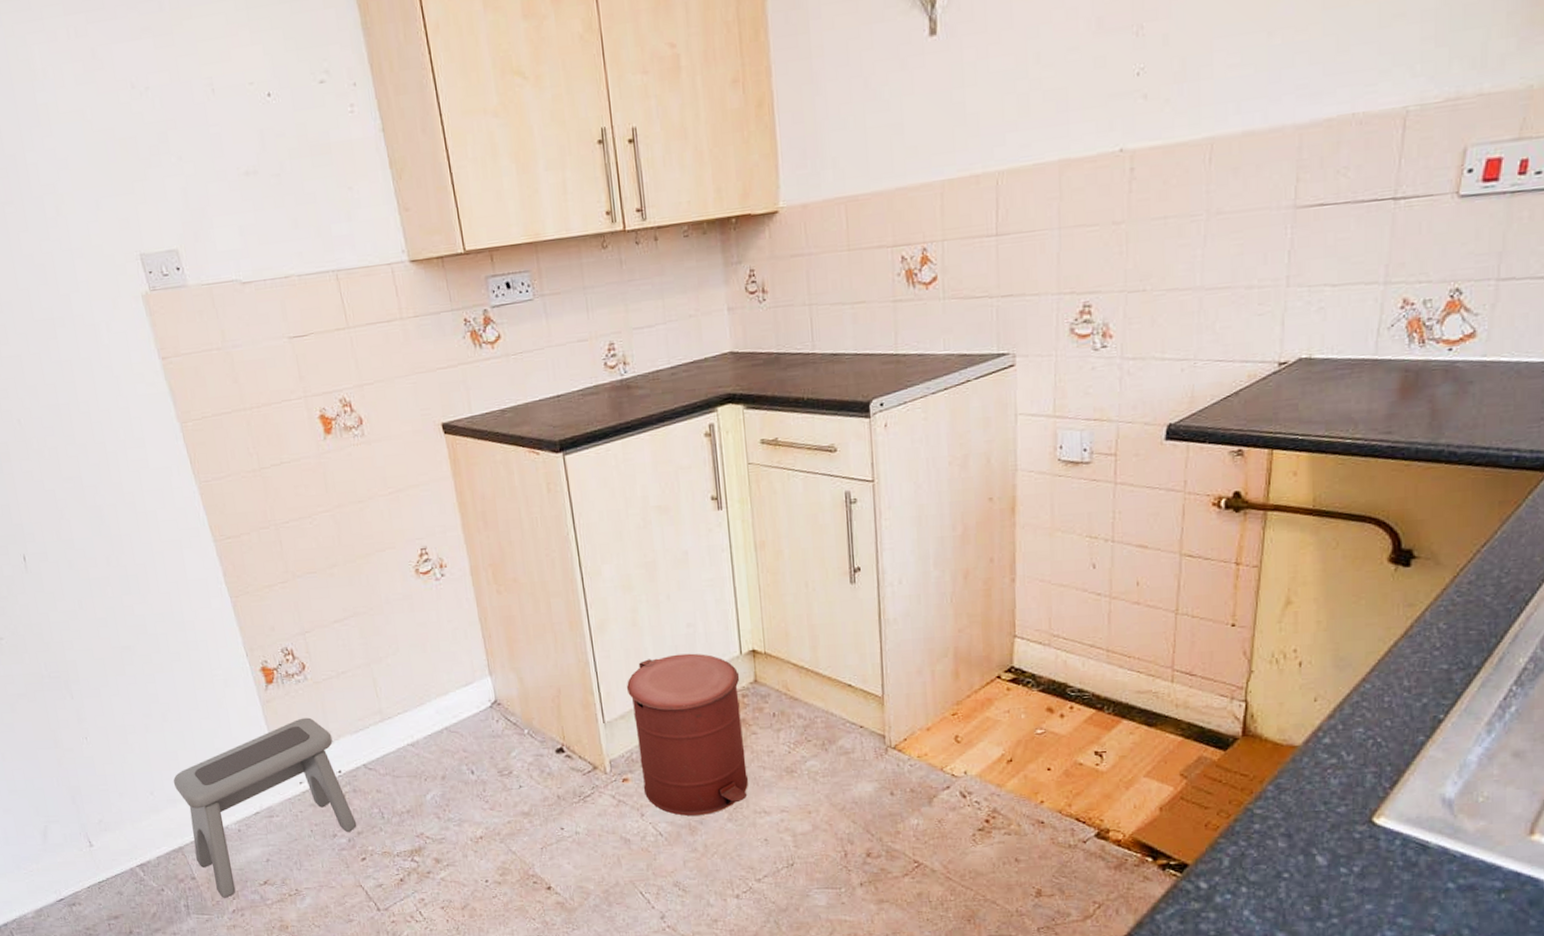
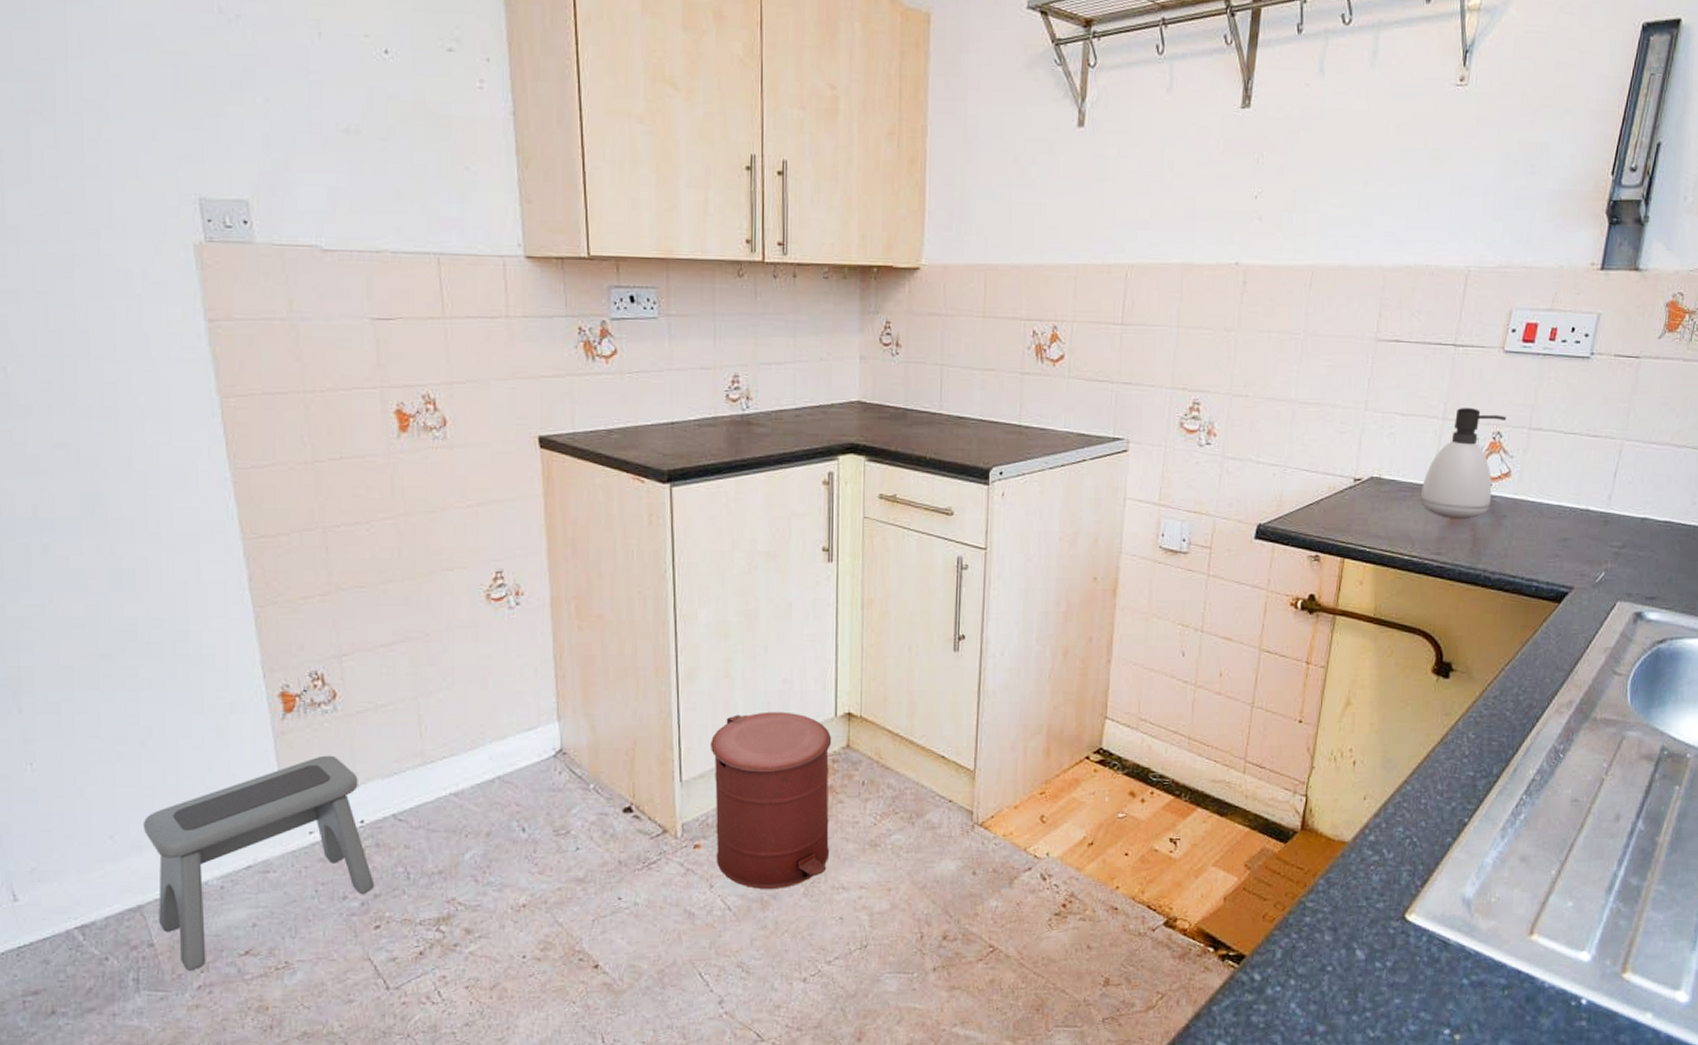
soap dispenser: none [1361,265,1467,393] -> present [1420,407,1507,520]

